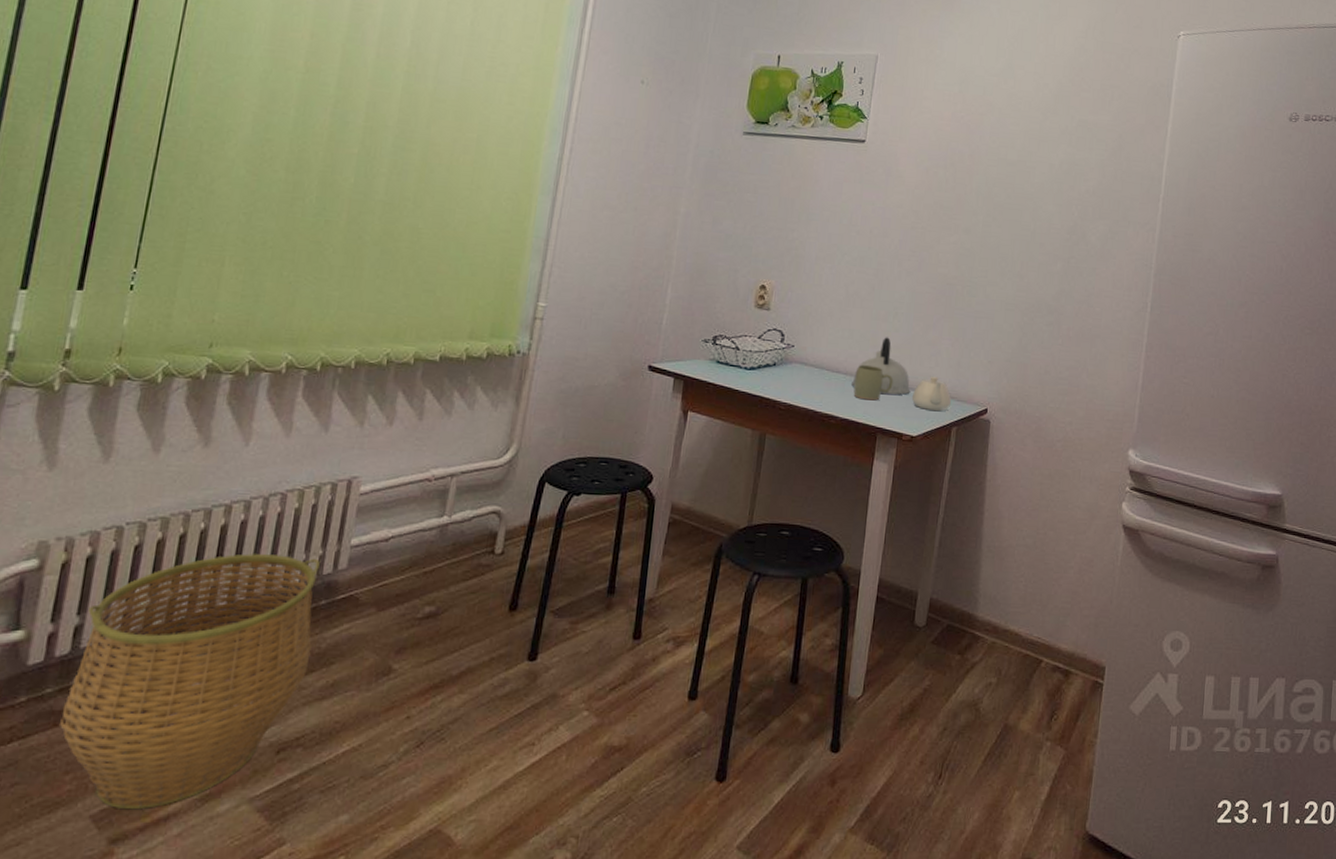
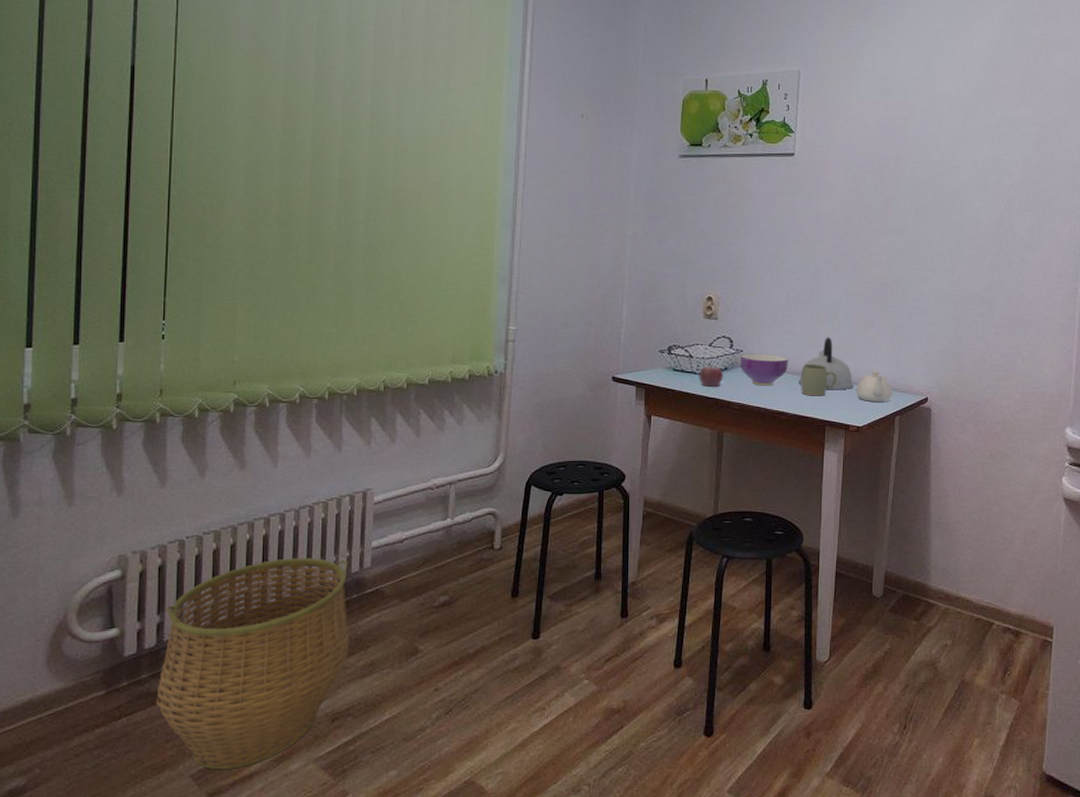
fruit: none [744,356,771,384] -> present [699,362,723,387]
bowl: none [789,349,844,386] -> present [739,353,789,386]

